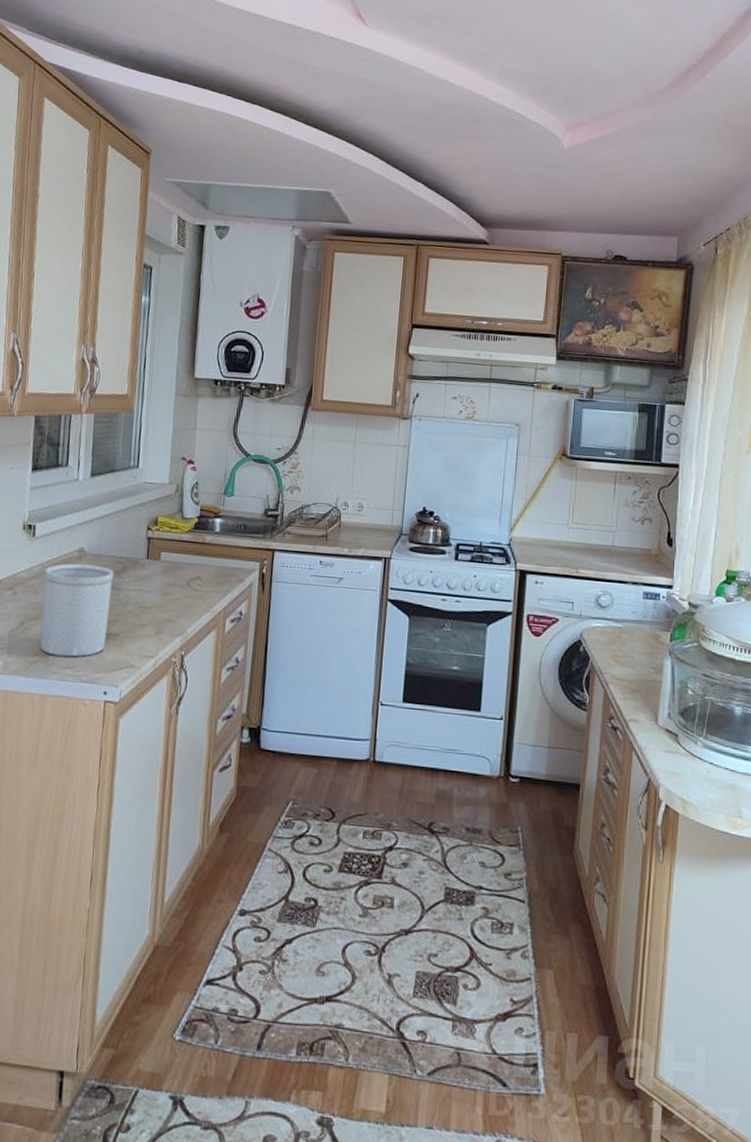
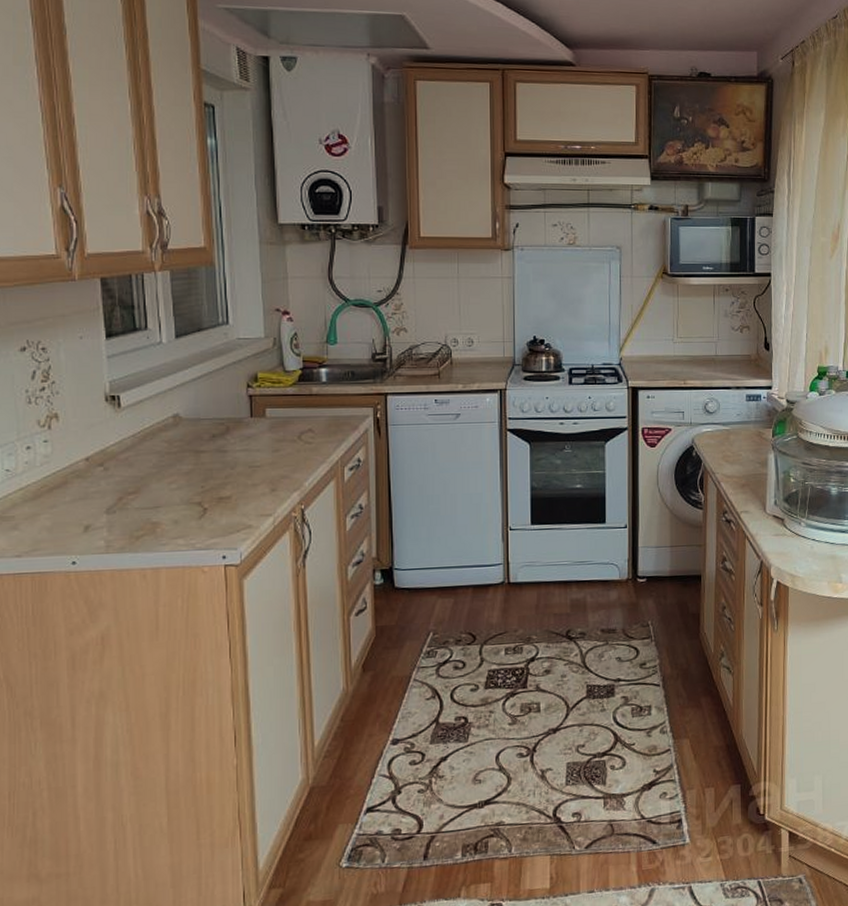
utensil holder: present [40,563,115,657] -> none [137,430,218,527]

